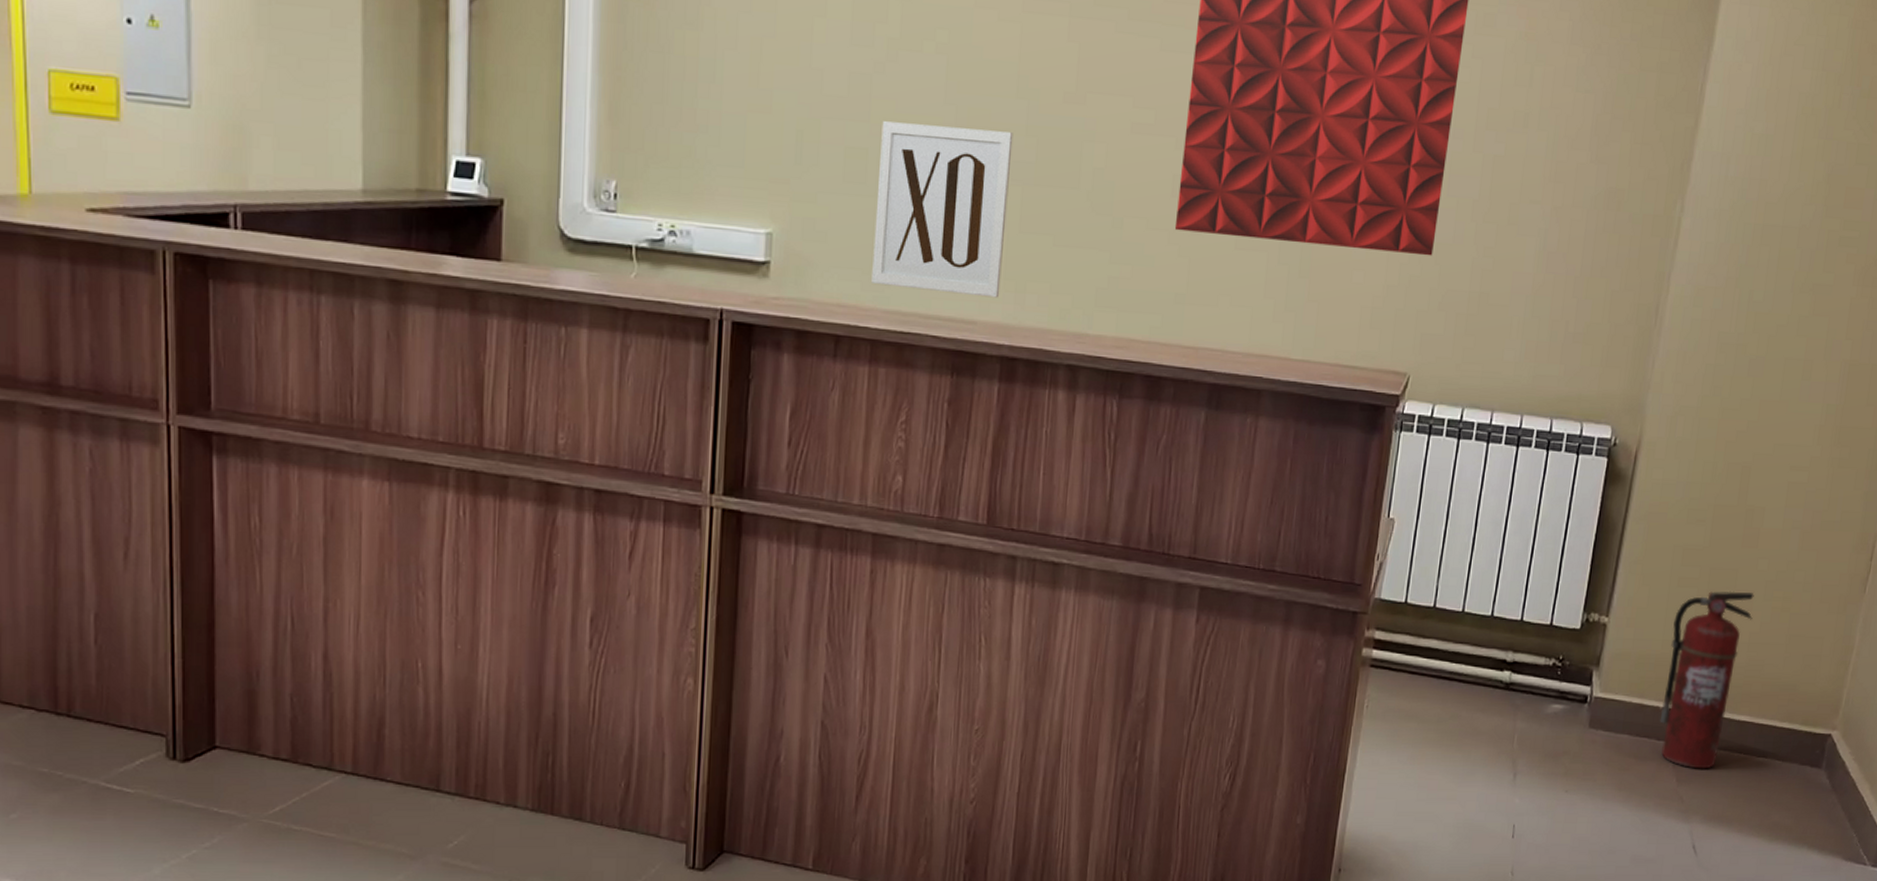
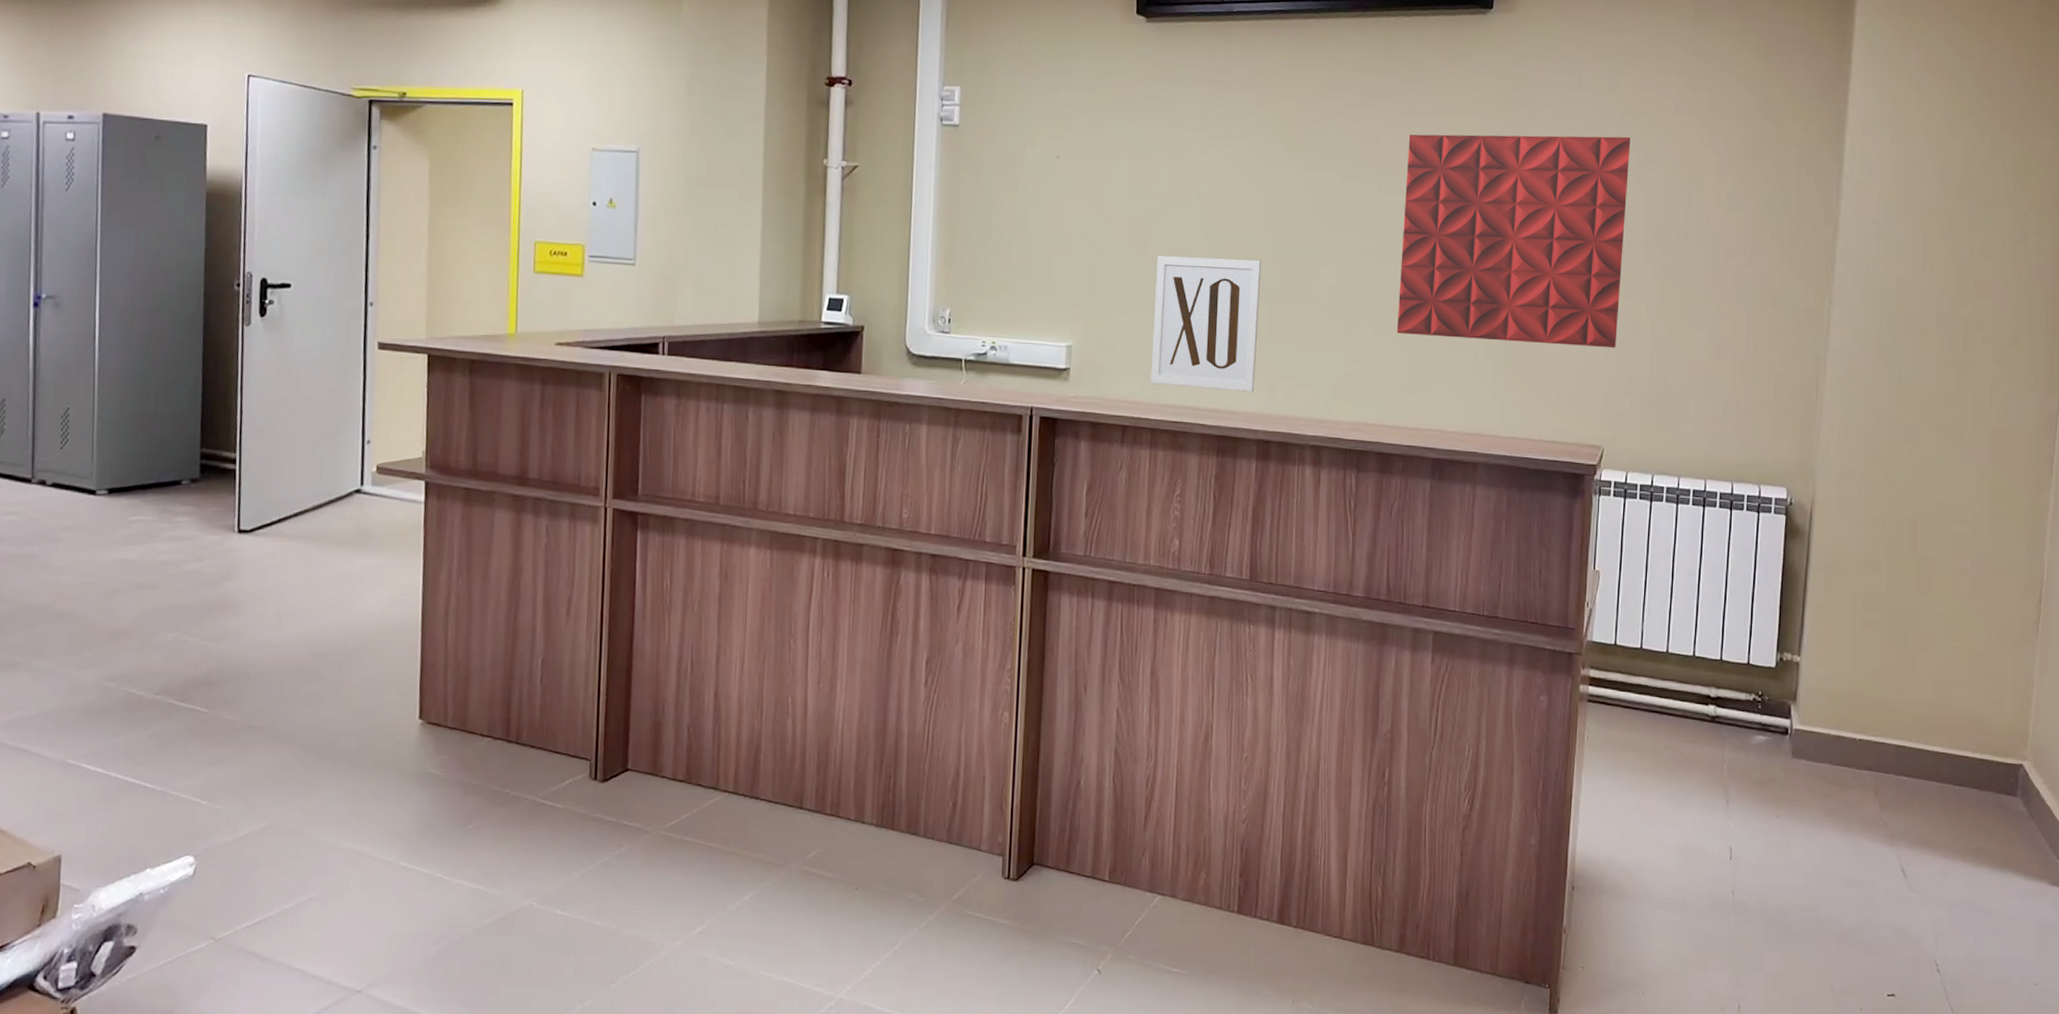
fire extinguisher: present [1659,591,1754,769] -> none [1857,632,1934,797]

